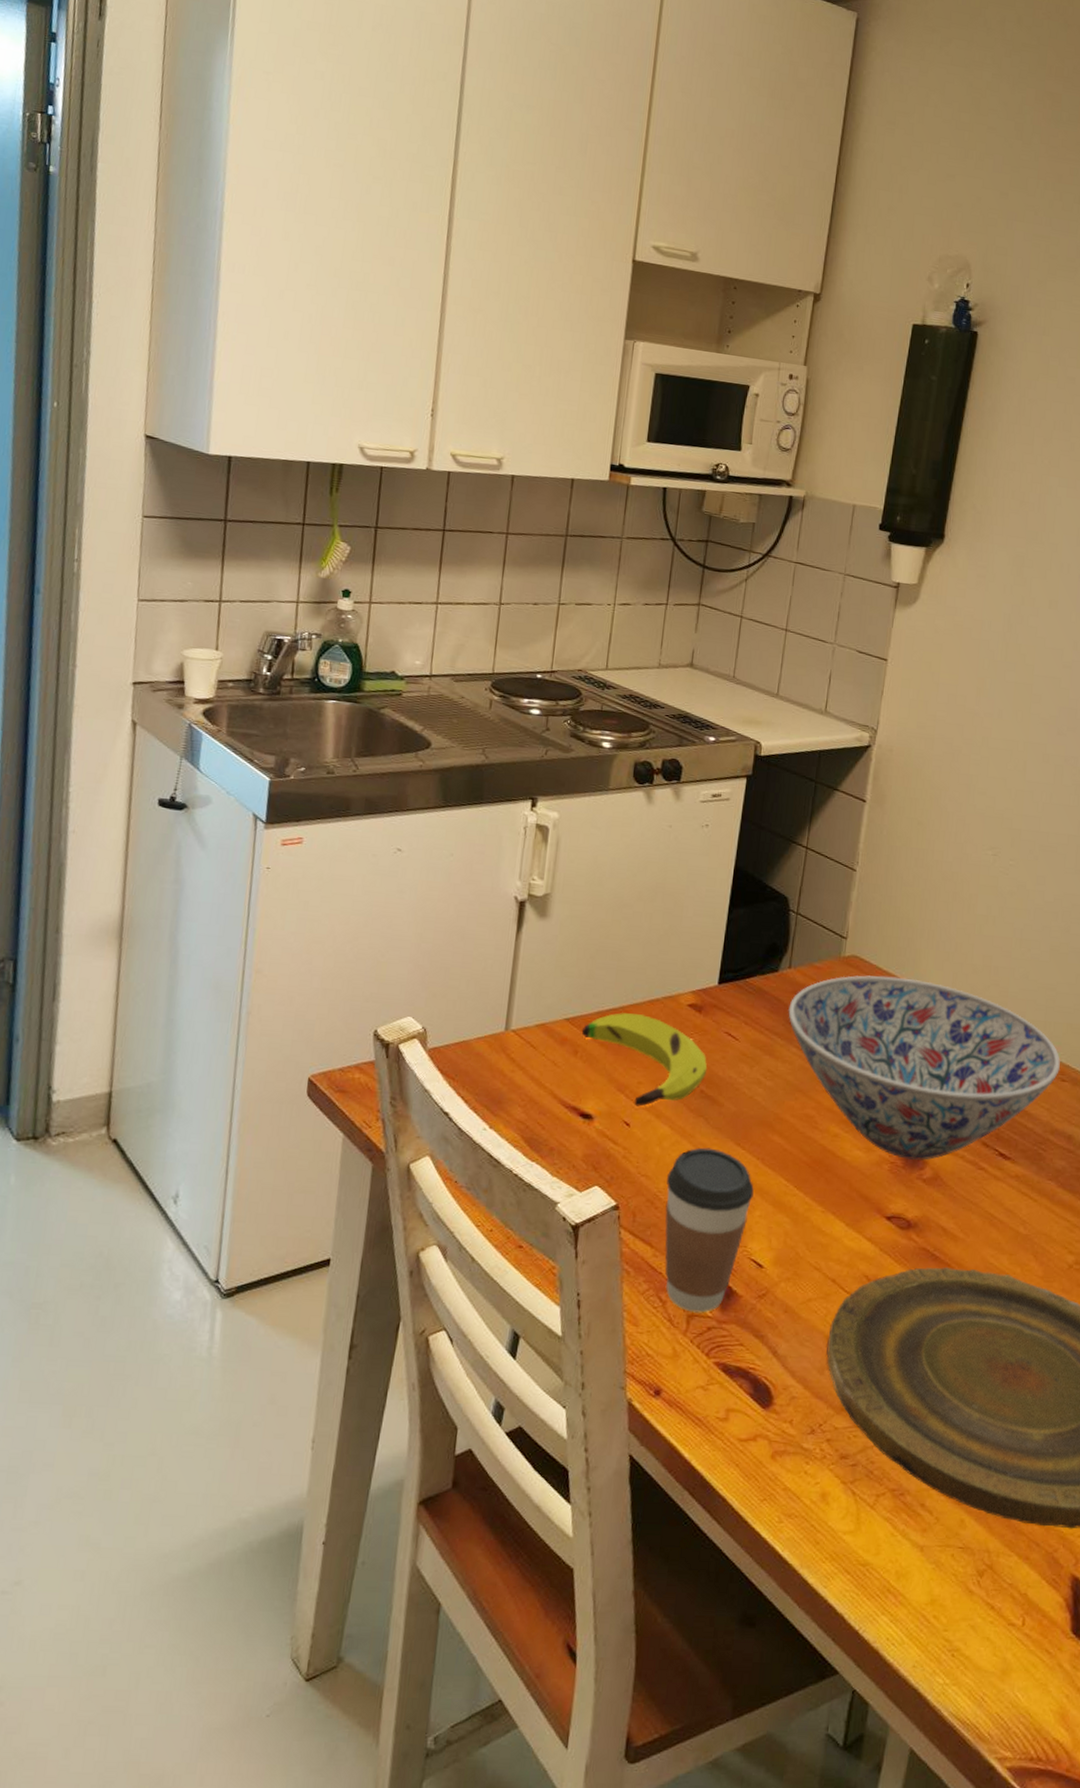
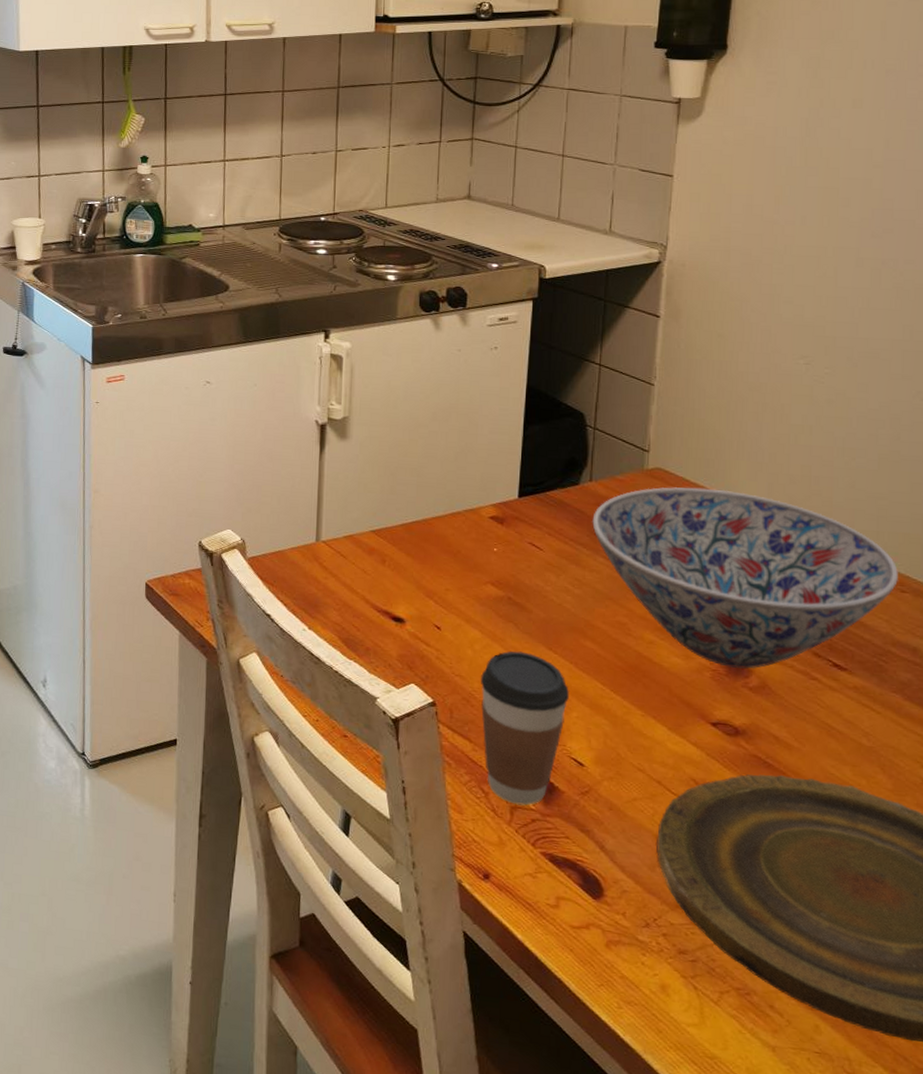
banana: present [581,1013,708,1107] -> none [387,525,514,612]

